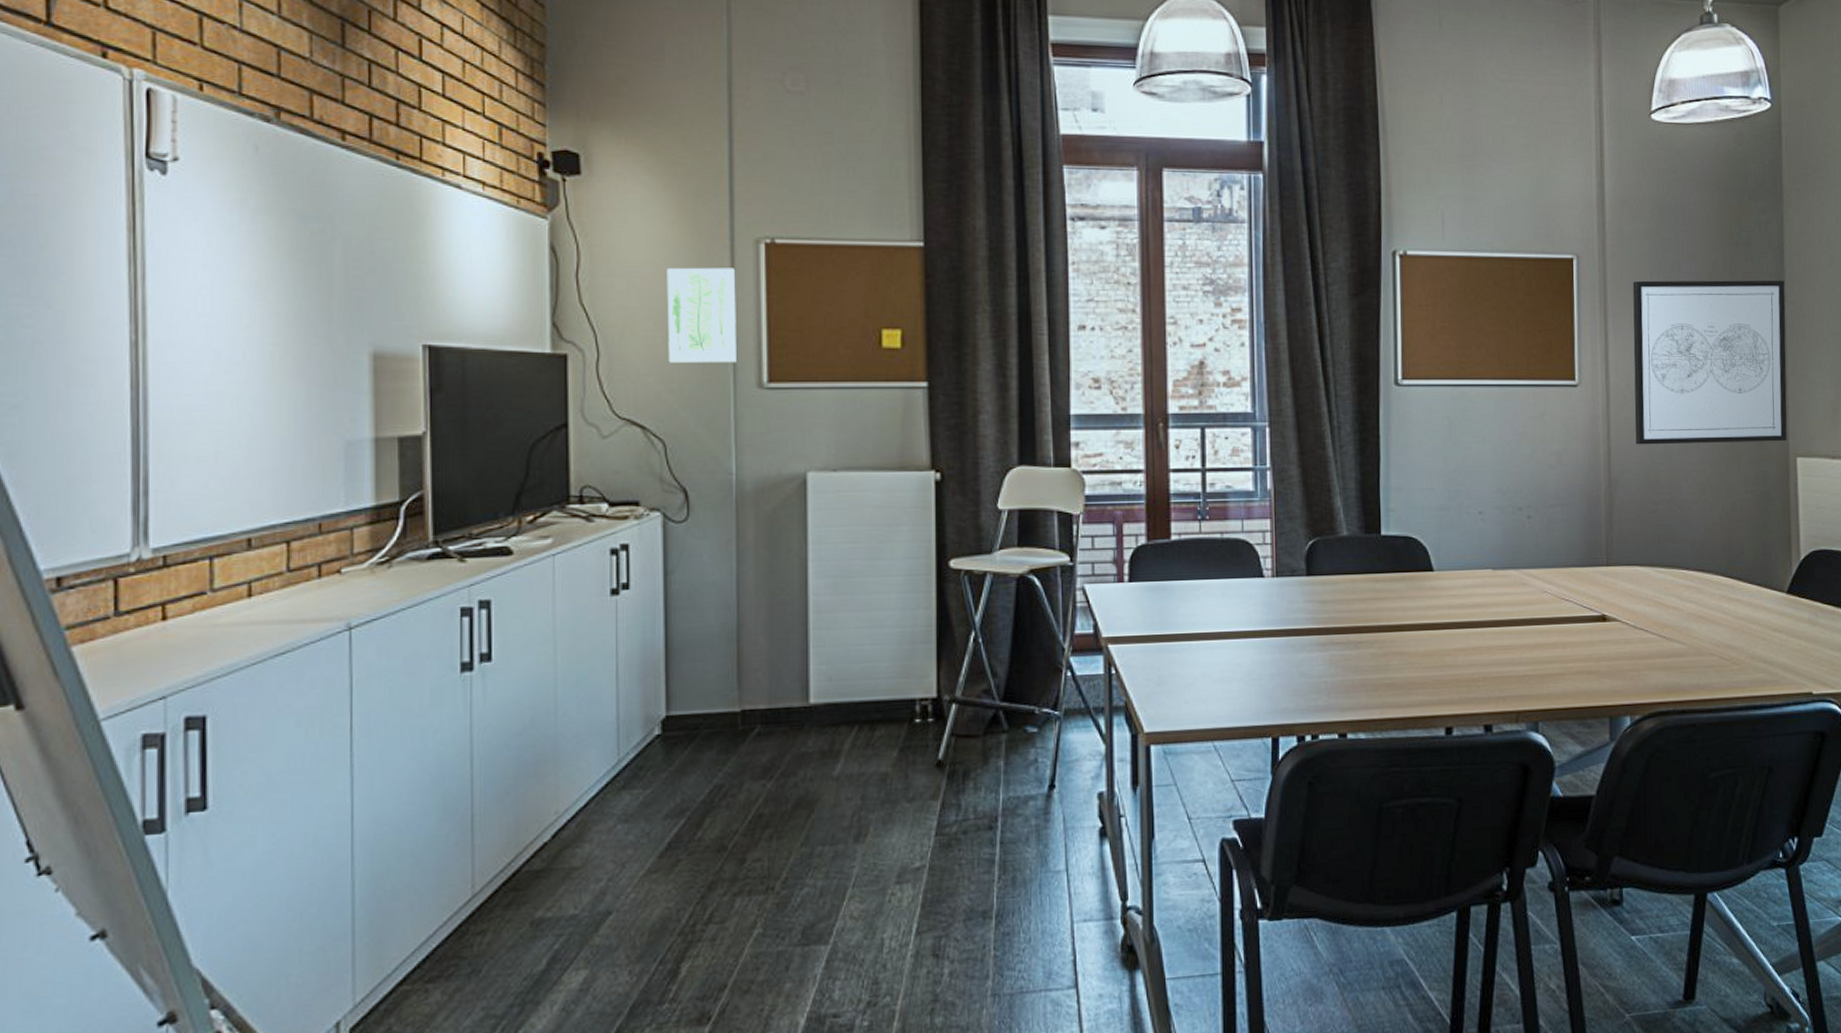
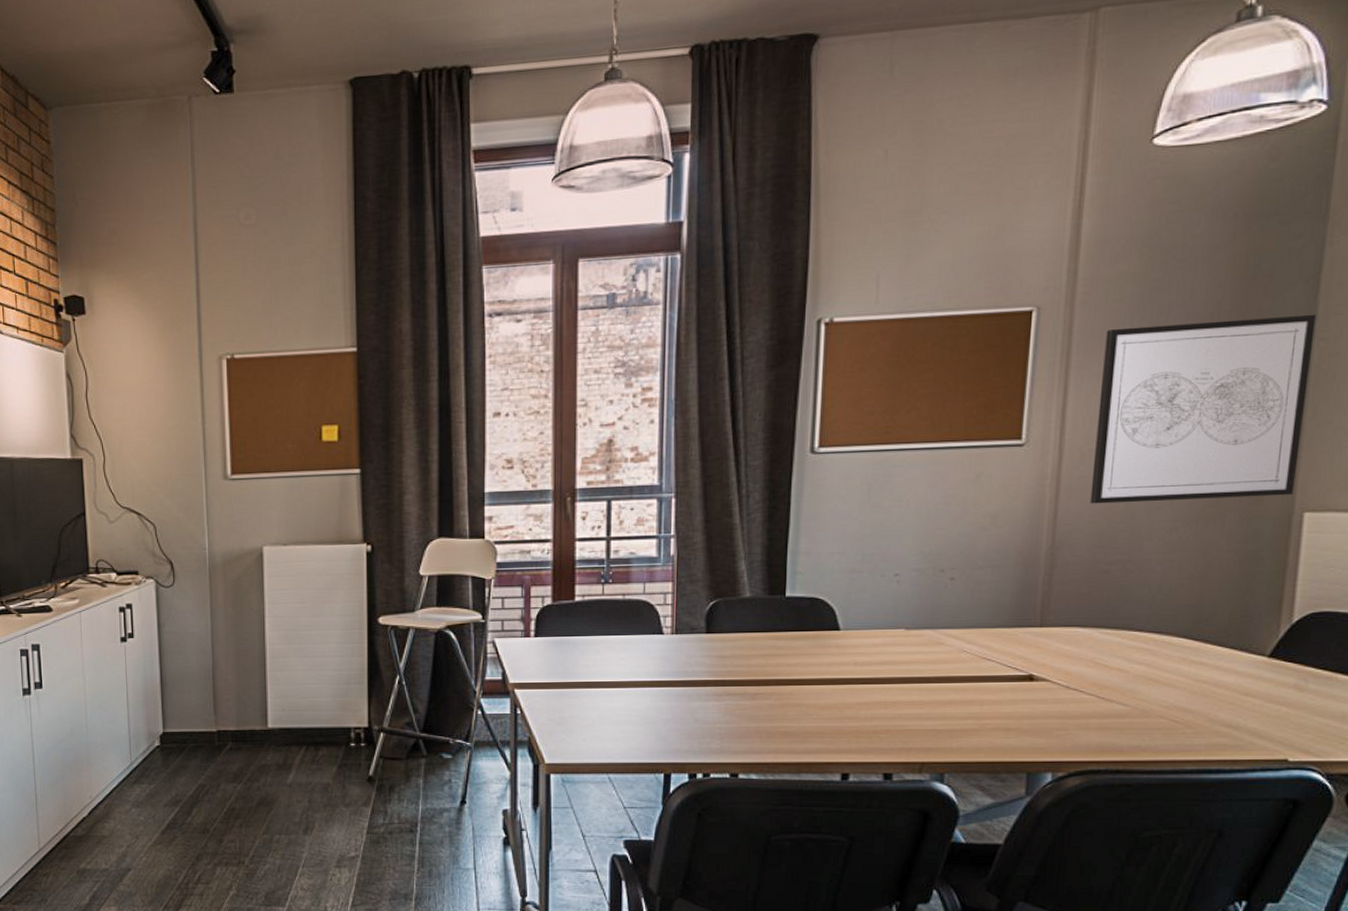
wall art: present [667,267,736,363] -> none [152,381,207,462]

